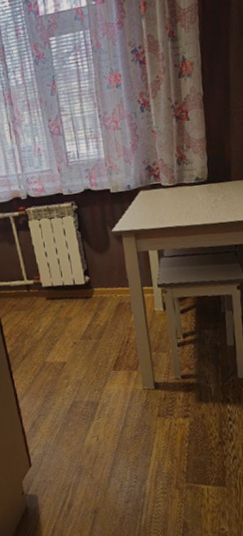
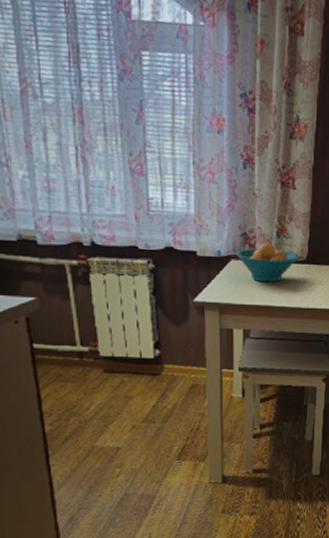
fruit bowl: none [143,171,200,207] -> present [235,243,299,283]

